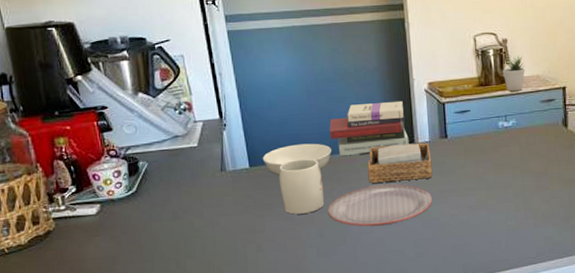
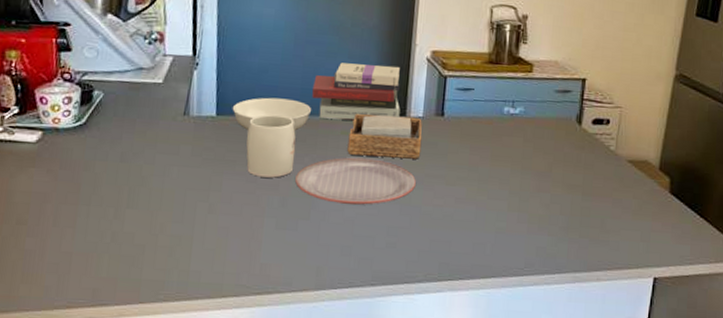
potted plant: present [502,55,525,92] -> none [517,35,543,76]

